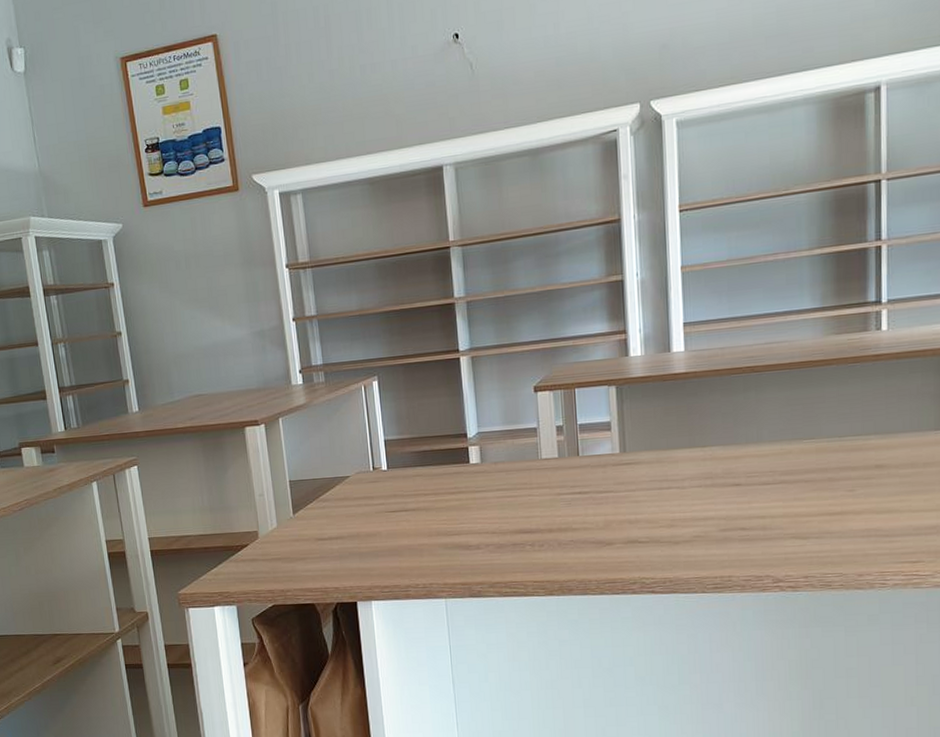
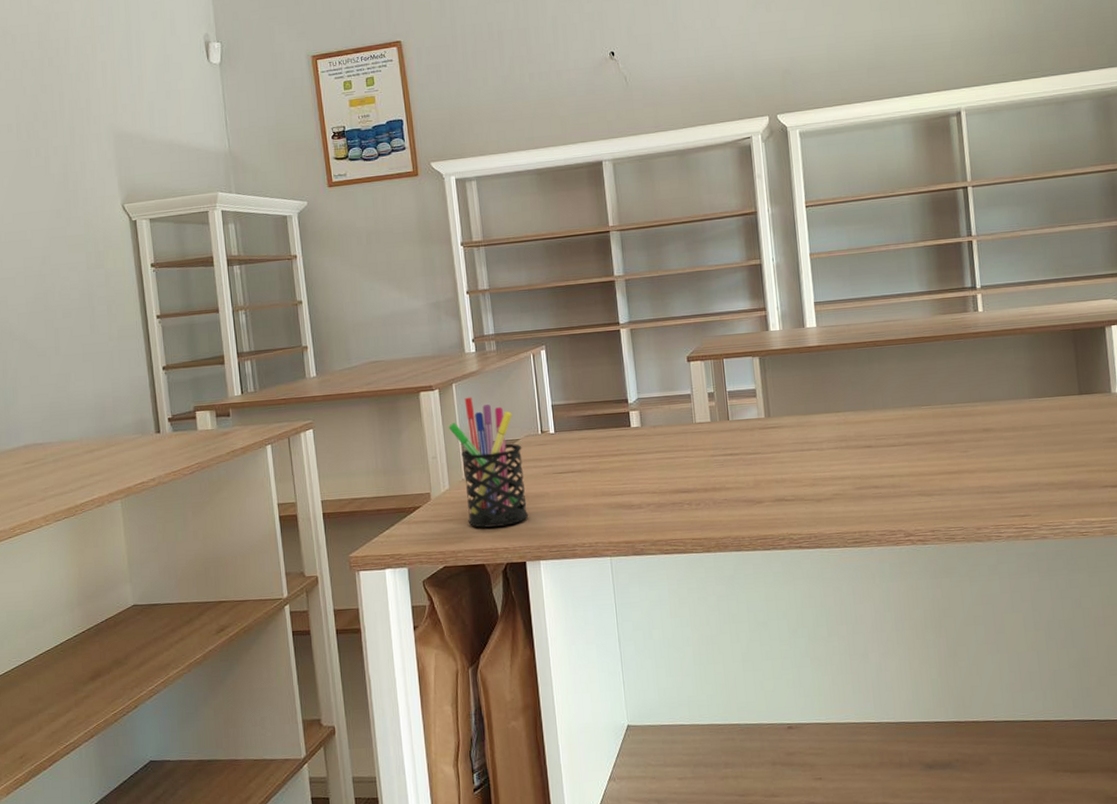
pen holder: none [276,432,360,567] -> present [449,397,529,528]

